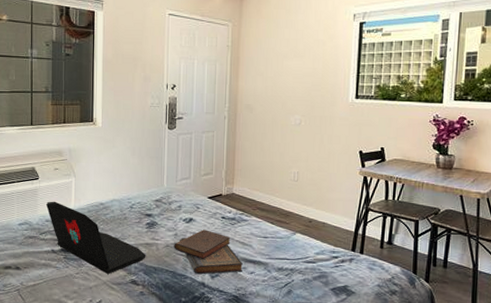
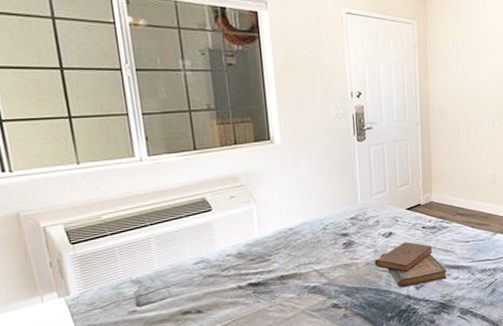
laptop: present [46,201,146,274] -> none [225,233,346,302]

